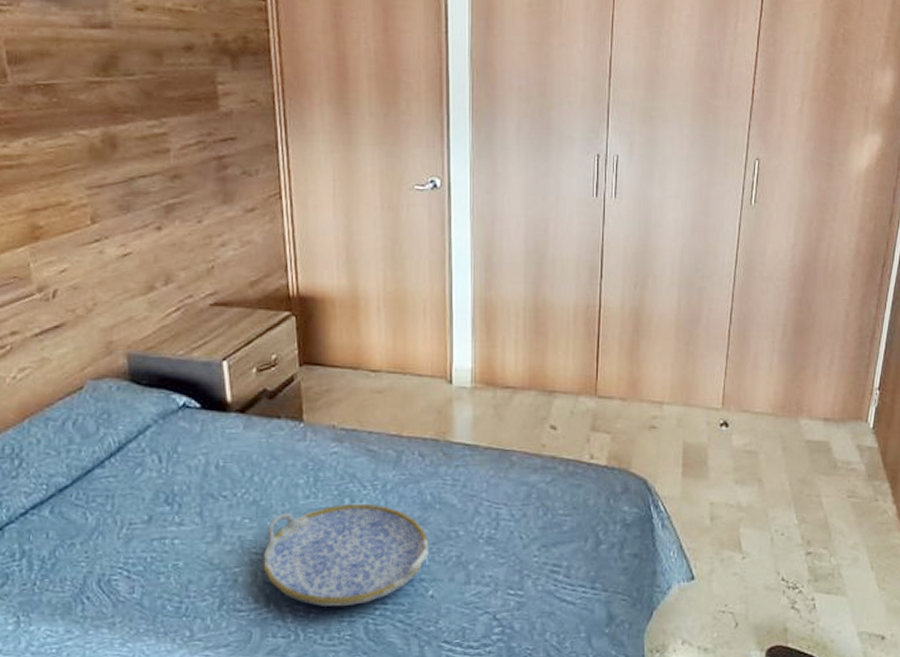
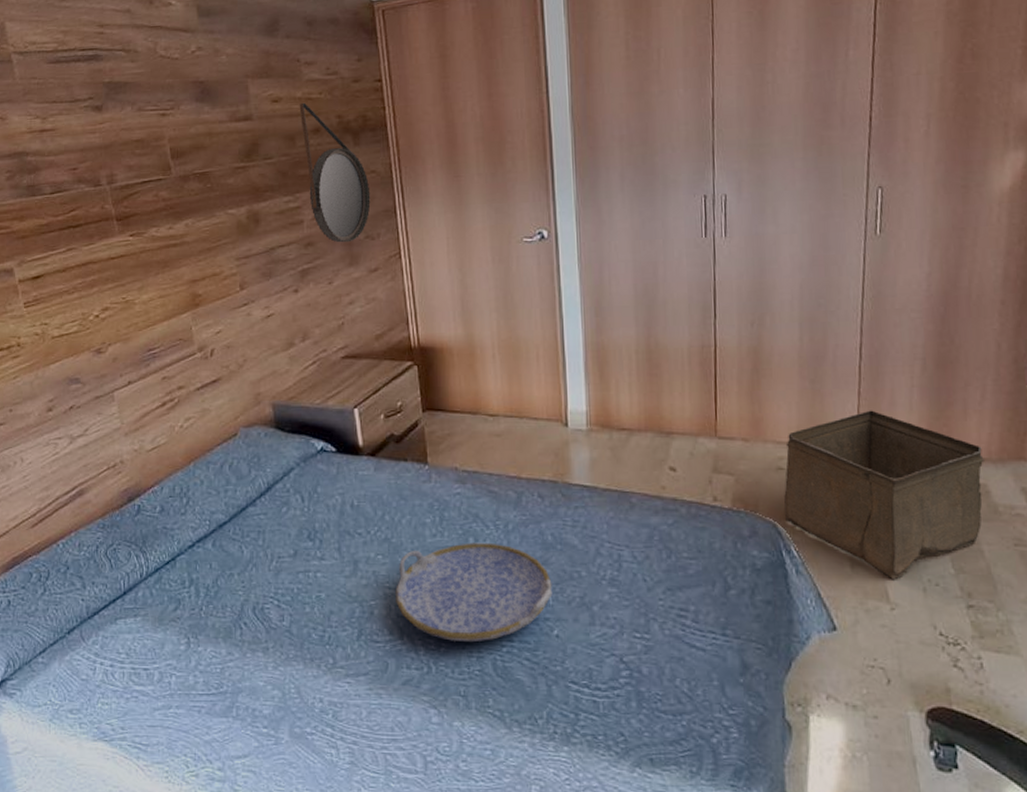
home mirror: none [169,14,249,178] -> present [299,102,371,243]
storage bin: none [655,372,829,531] -> present [784,410,984,580]

